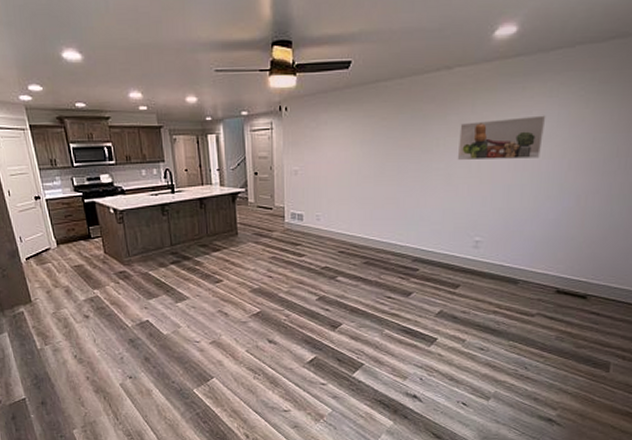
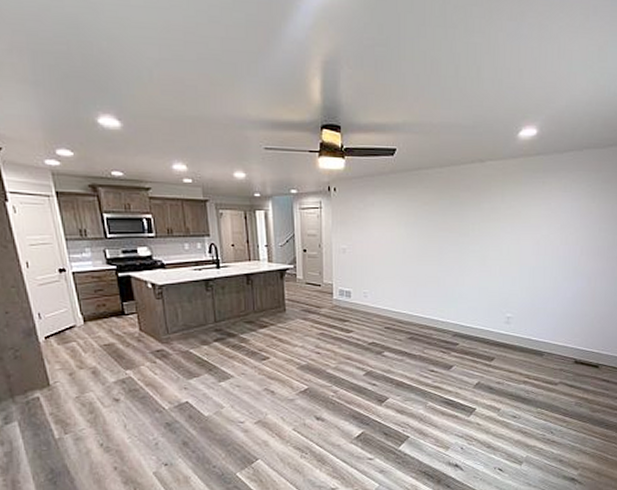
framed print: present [457,115,546,160] -> none [490,207,562,244]

